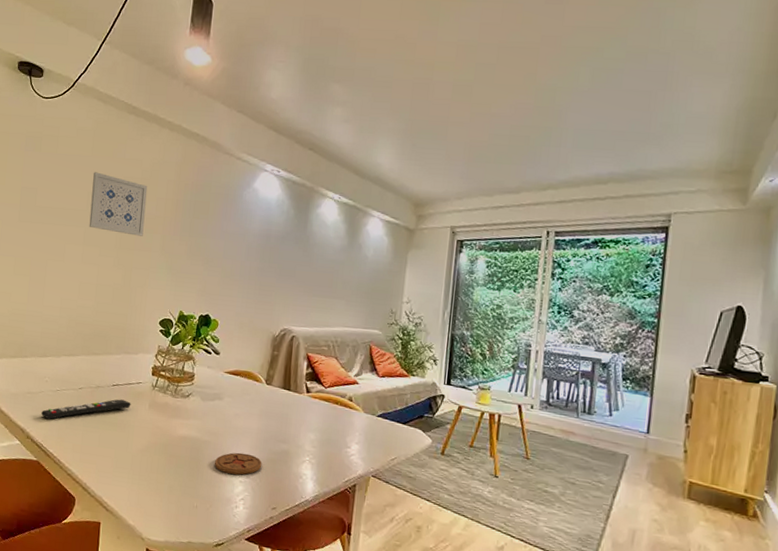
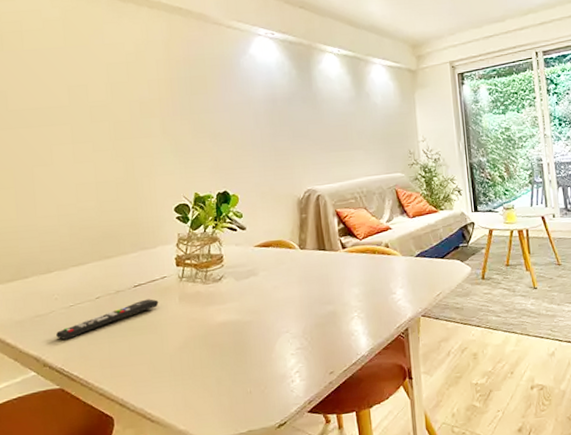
wall art: present [89,172,148,236] -> none [71,63,139,124]
coaster: present [215,452,262,475] -> none [261,324,311,350]

